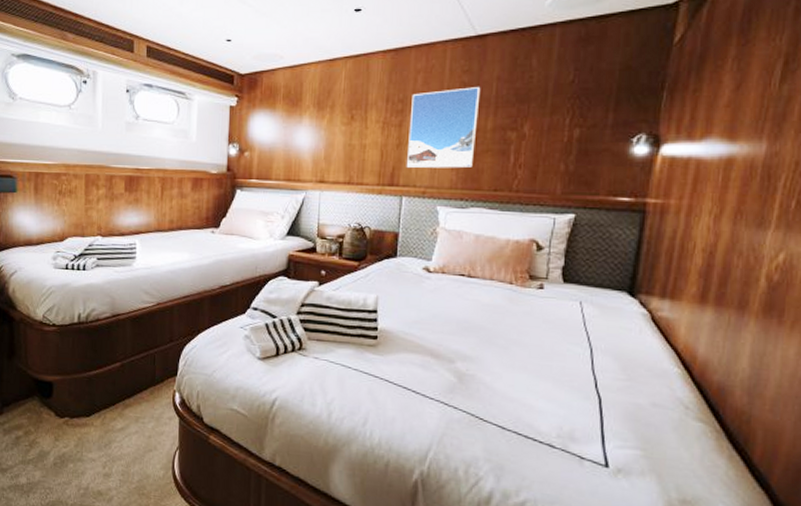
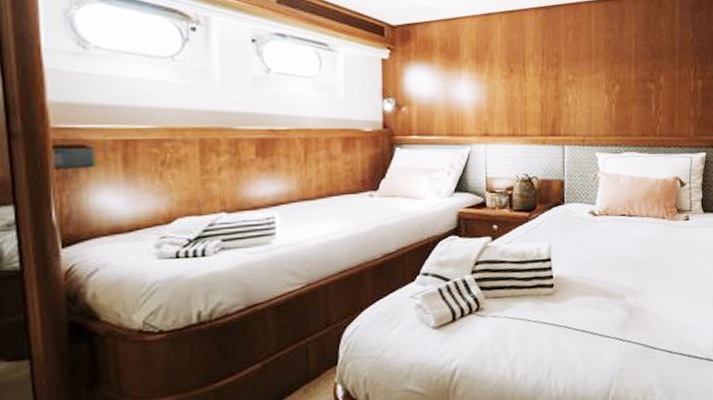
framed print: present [406,87,481,169] -> none [564,43,623,118]

